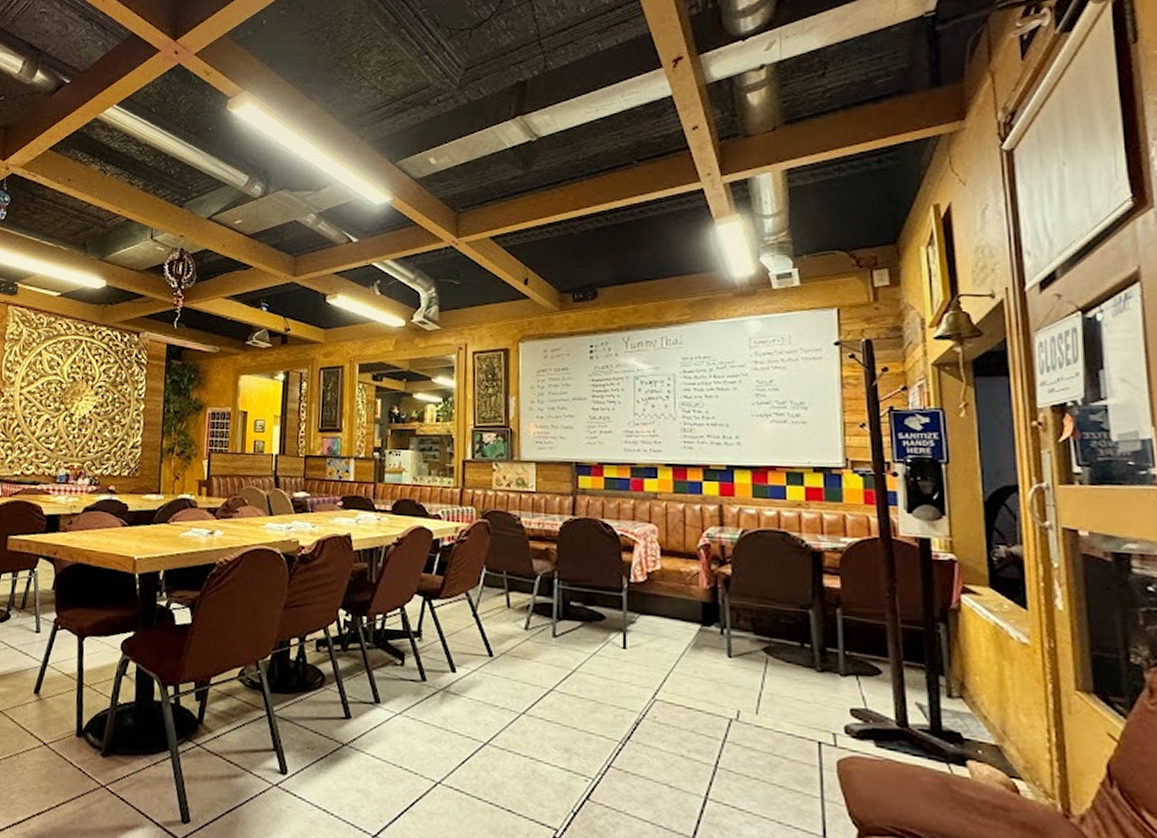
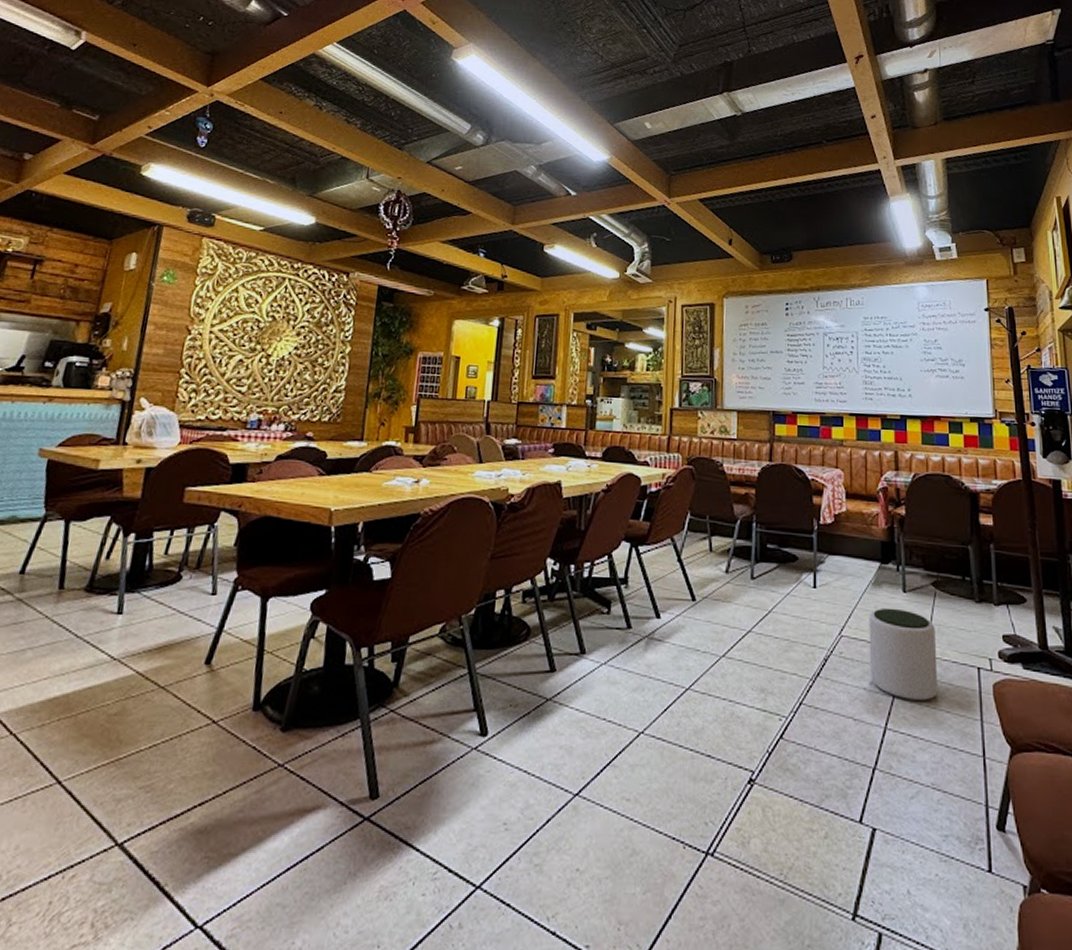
plant pot: none [687,672,769,774] -> present [869,607,938,702]

